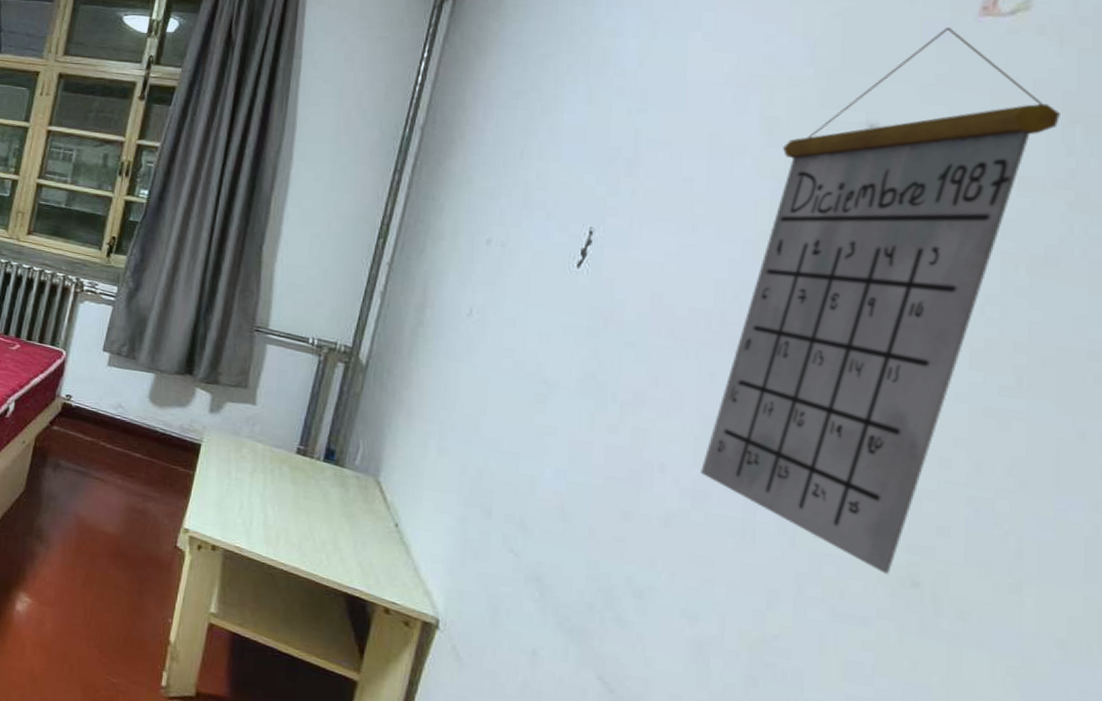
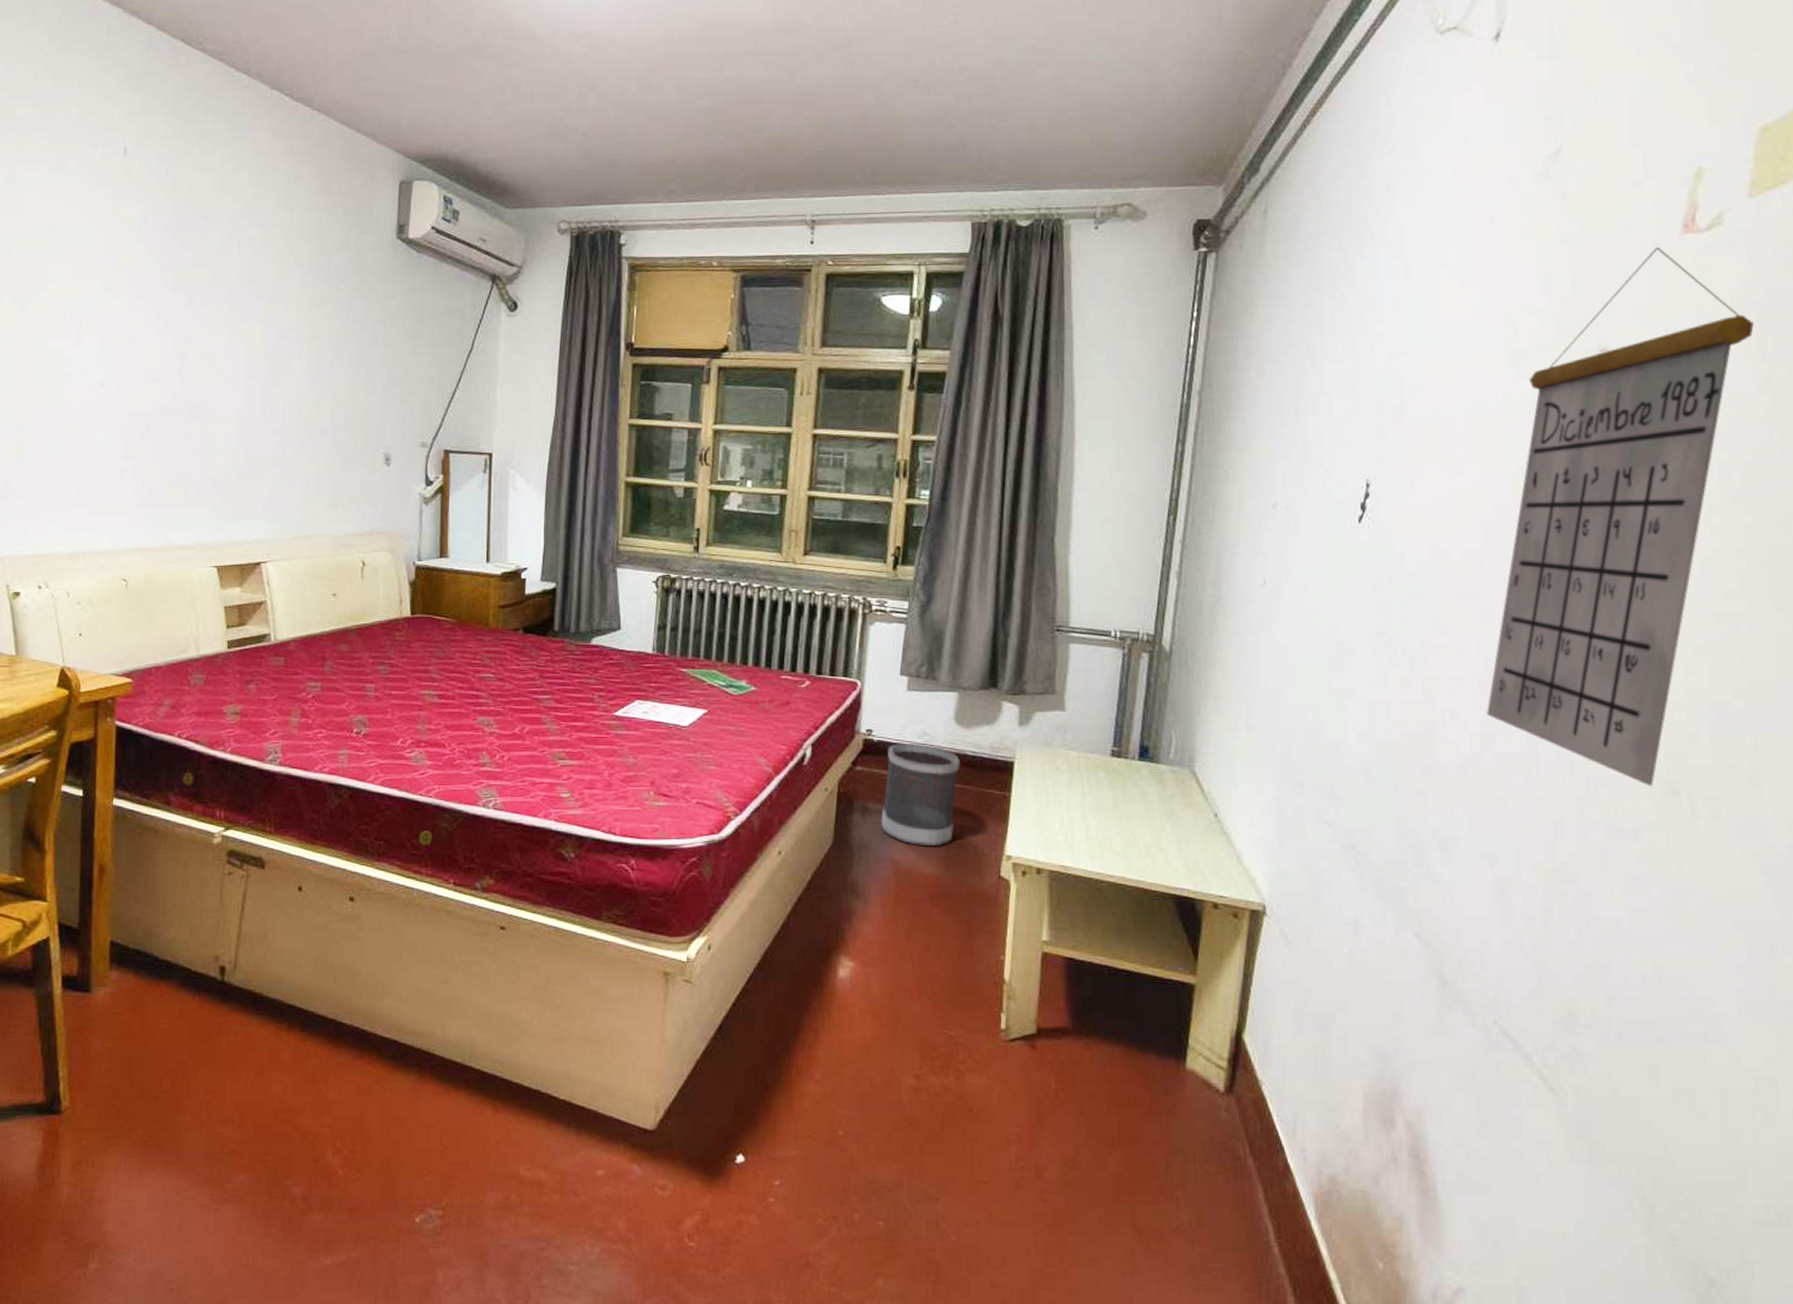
wastebasket: none [70,411,150,510] -> present [881,744,960,847]

